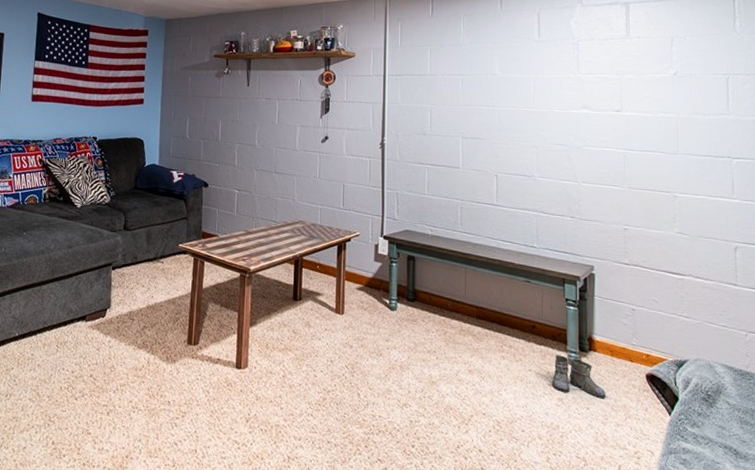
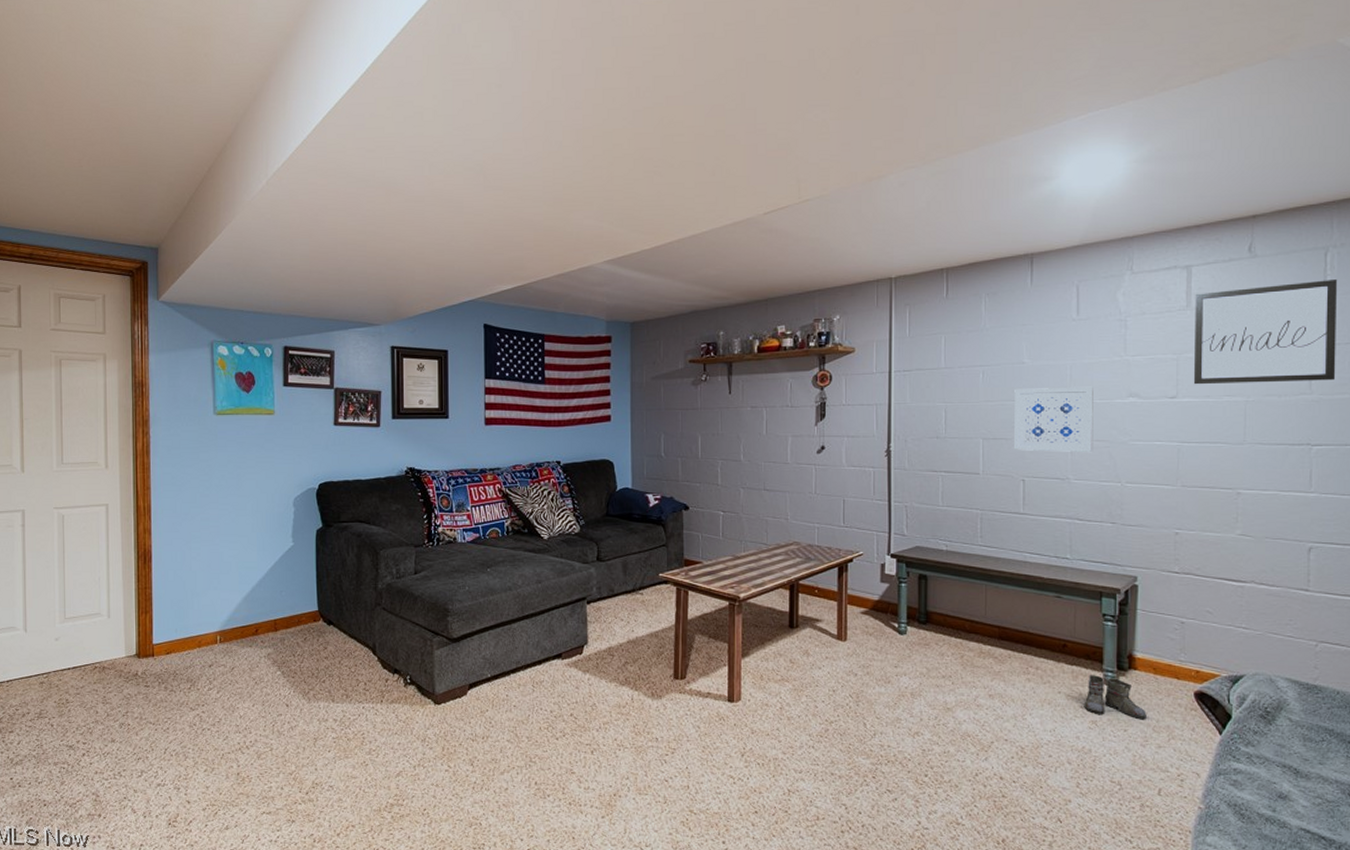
wall art: none [488,96,554,155] -> present [1014,386,1093,453]
wall art: none [632,21,748,105] -> present [1193,280,1338,385]

